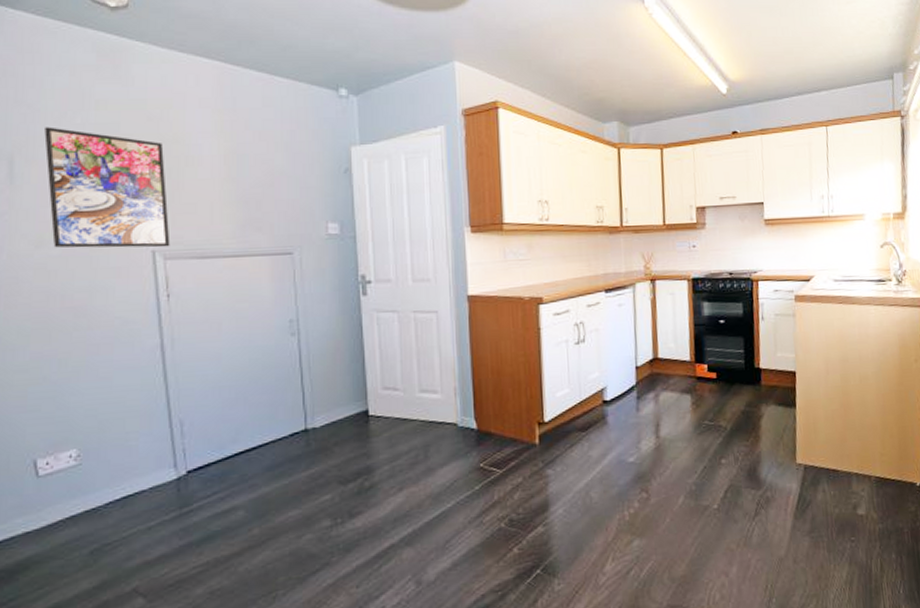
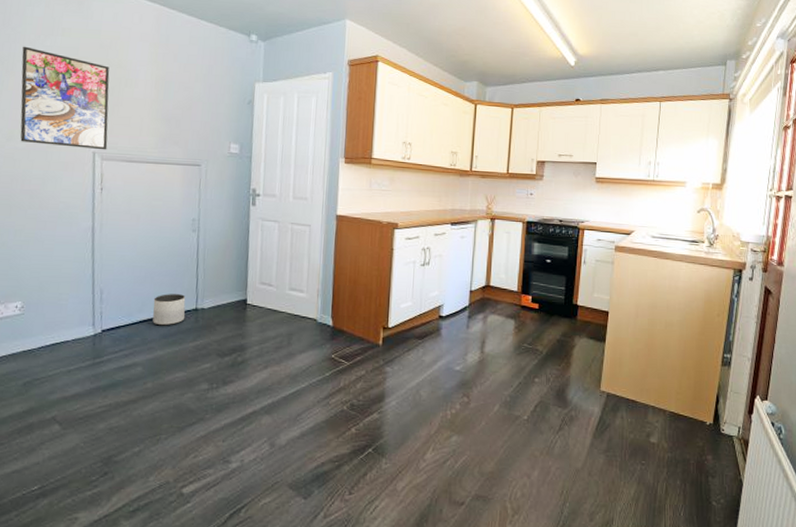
planter: none [250,414,293,457] -> present [152,294,186,326]

